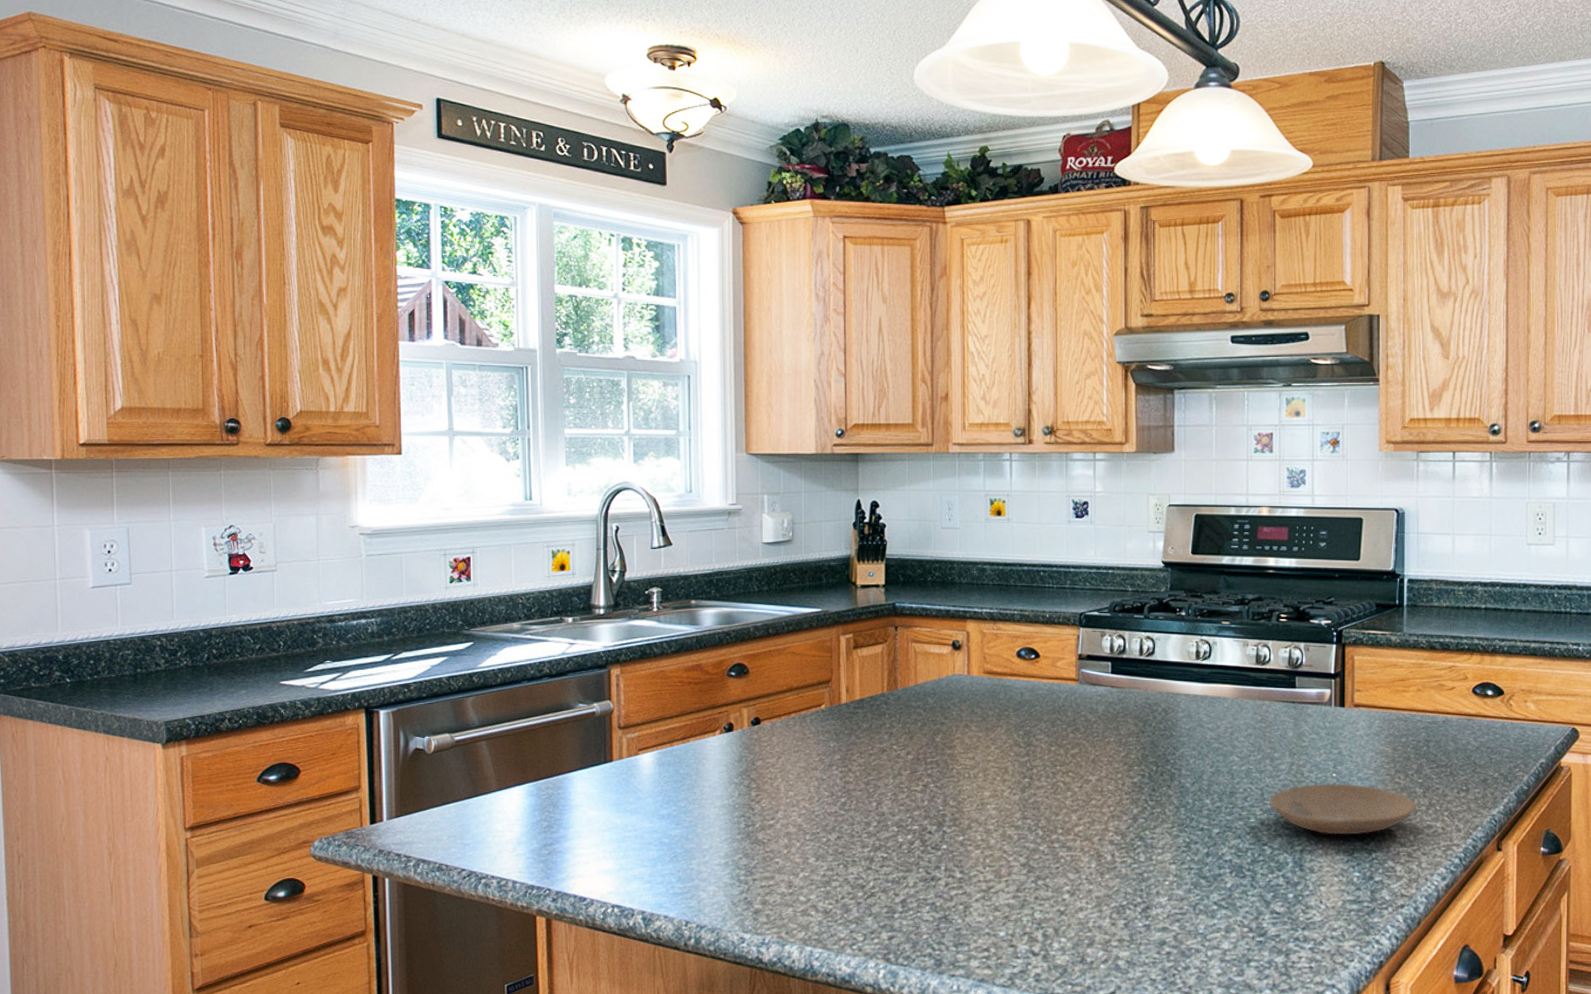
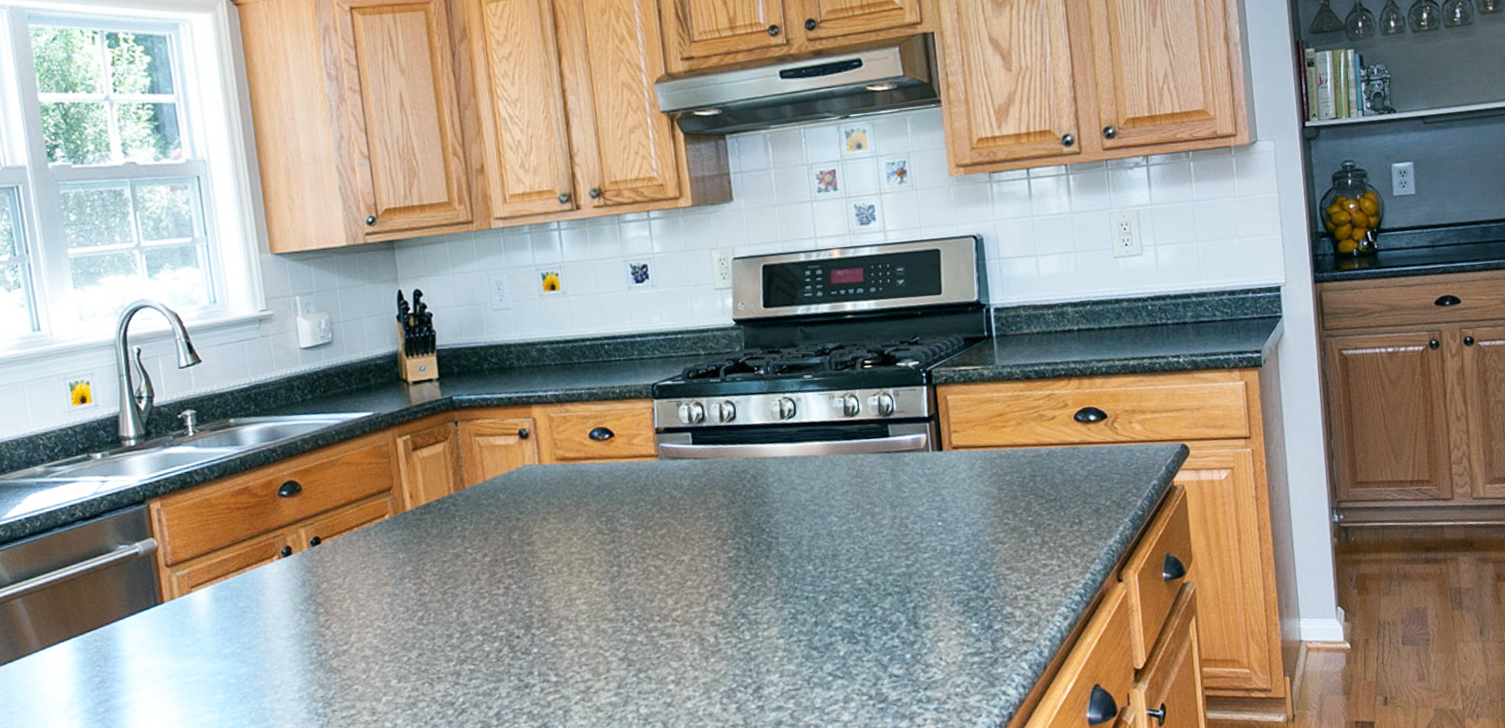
plate: present [1269,784,1416,835] -> none [874,530,1029,587]

